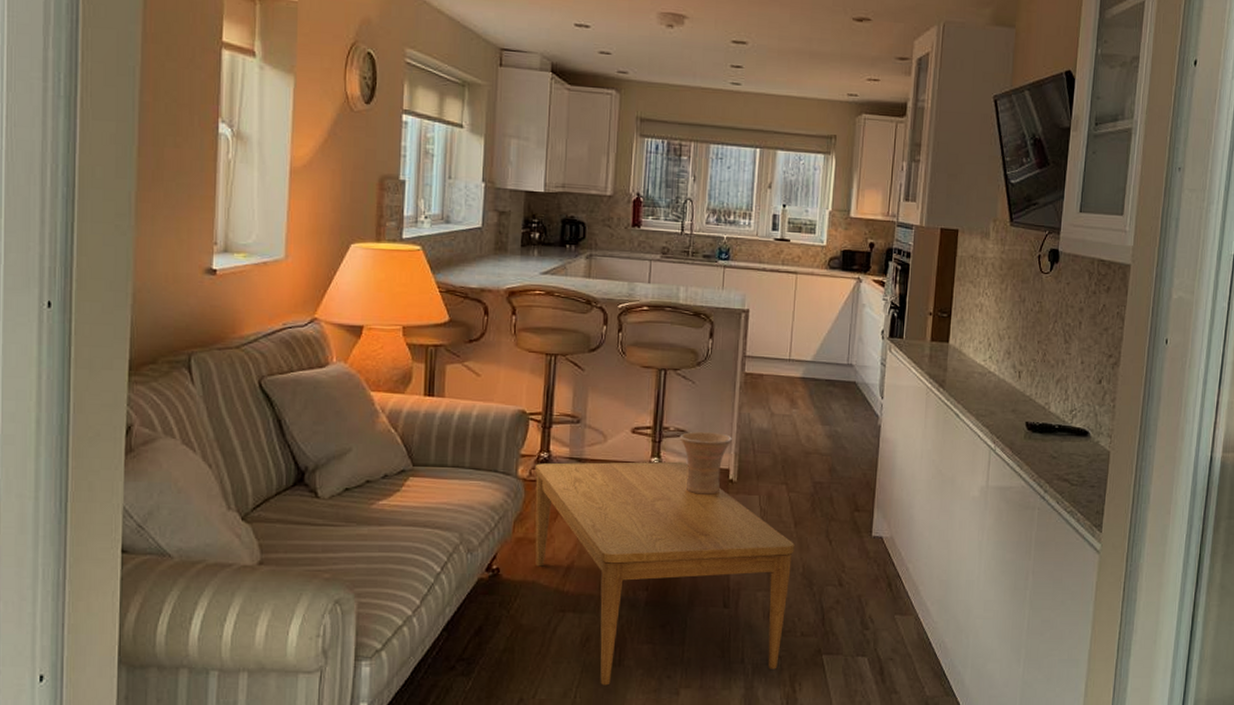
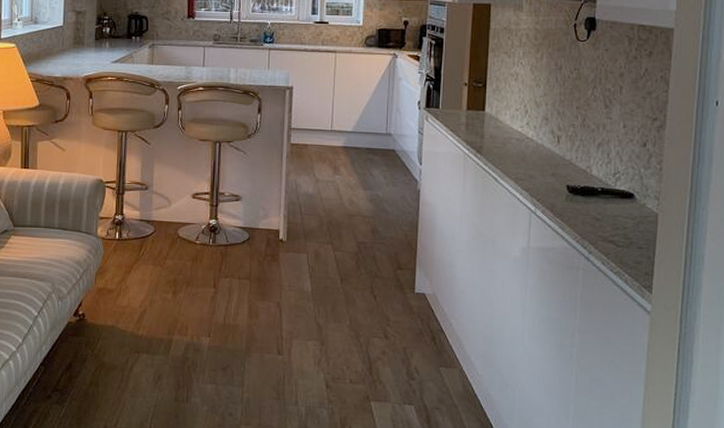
coffee table: present [534,461,795,686] -> none [111,223,341,419]
vase: present [679,431,732,495] -> none [234,196,281,253]

